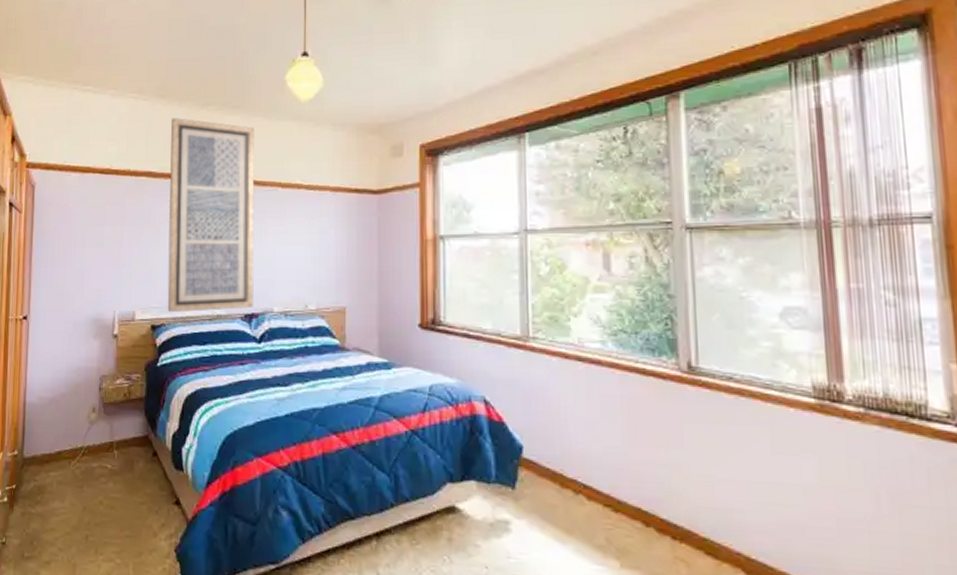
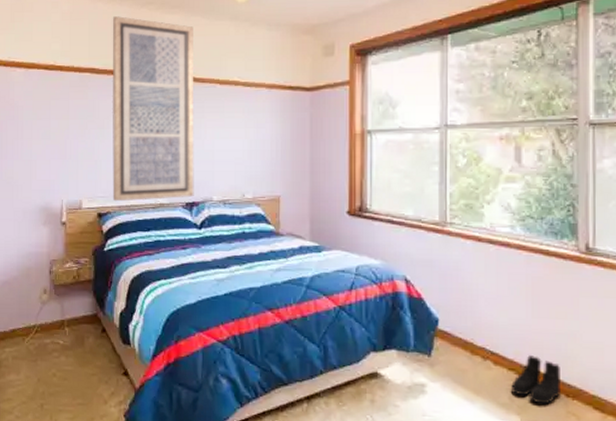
boots: none [608,490,666,548] -> present [511,355,560,405]

